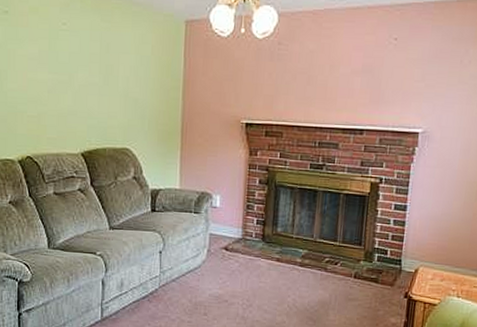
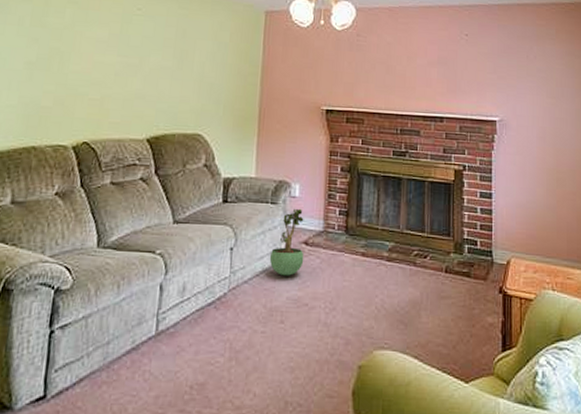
potted plant: none [193,217,225,277] -> present [269,208,304,276]

